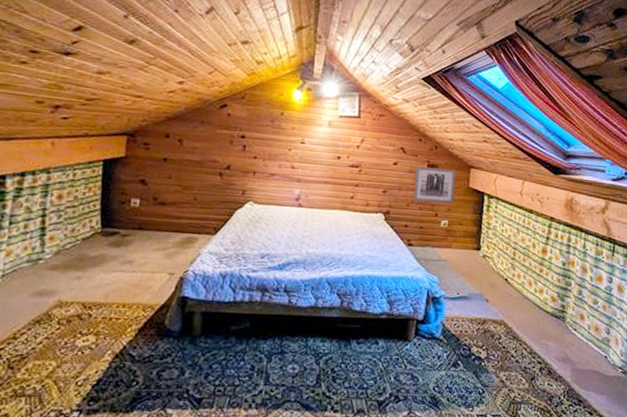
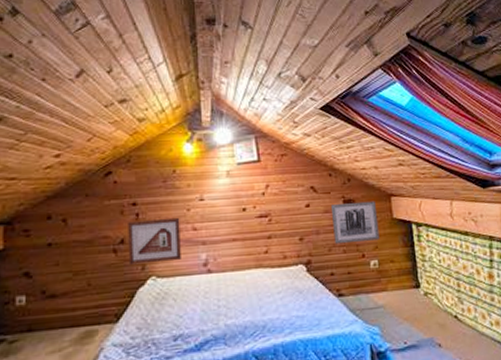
picture frame: none [231,151,281,192] -> present [128,217,181,265]

